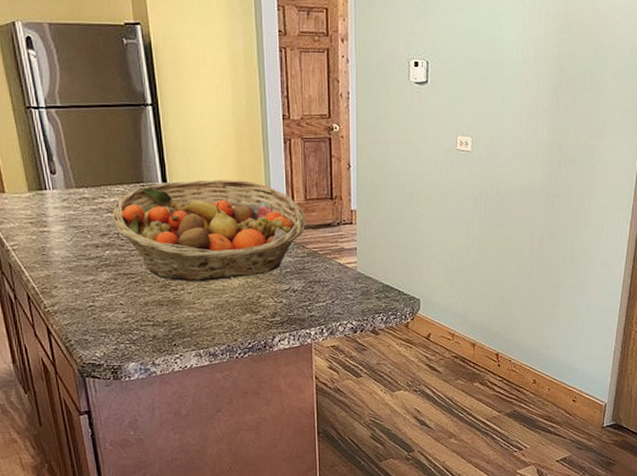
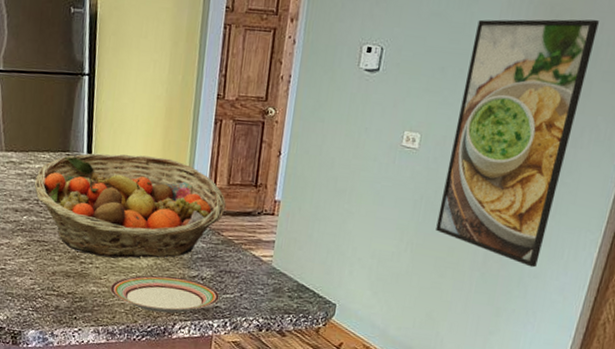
plate: none [205,293,314,328] -> present [109,275,221,314]
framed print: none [496,27,604,246] -> present [436,19,599,268]

